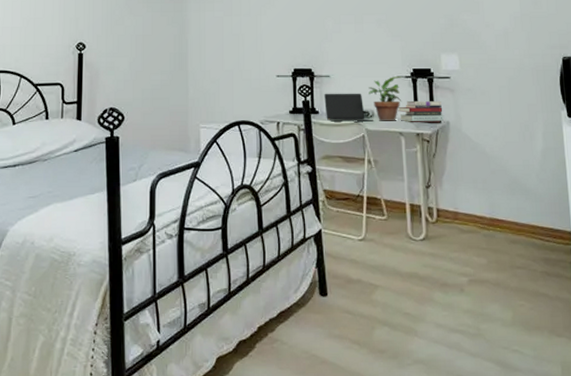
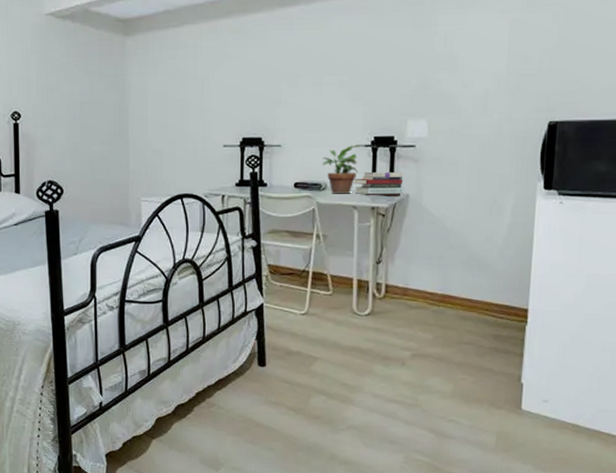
laptop: present [324,93,375,122] -> none [274,163,327,195]

